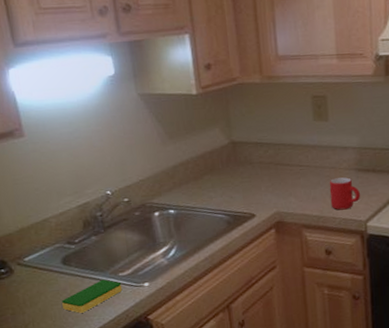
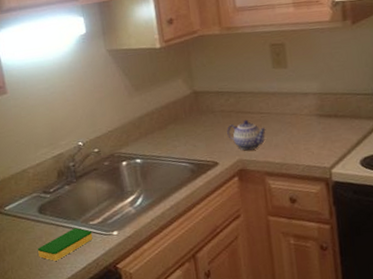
teapot: none [265,171,306,203] -> present [227,119,267,151]
mug: present [329,177,361,210] -> none [290,123,324,157]

